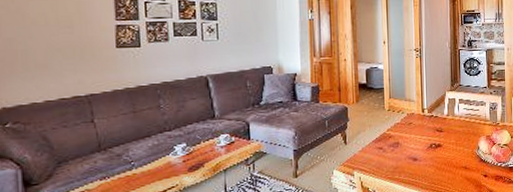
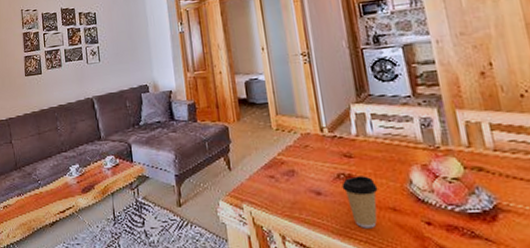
coffee cup: none [432,145,457,183] -> present [342,176,378,229]

